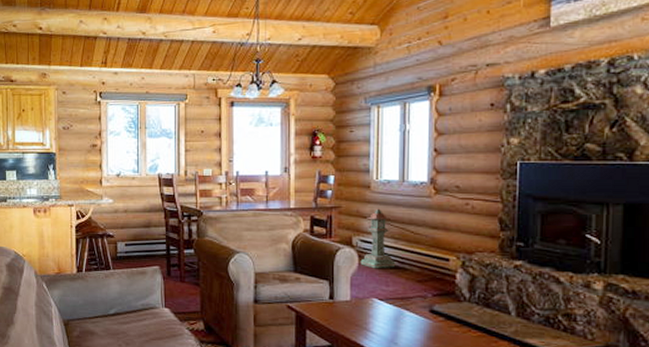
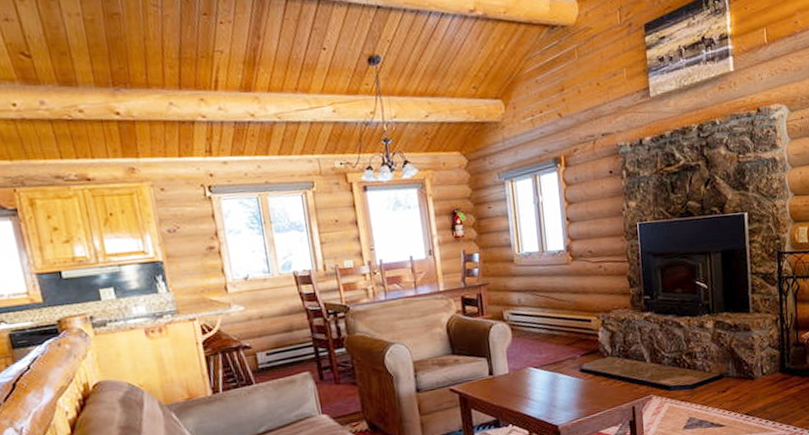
lantern: present [360,208,396,269] -> none [513,280,546,339]

